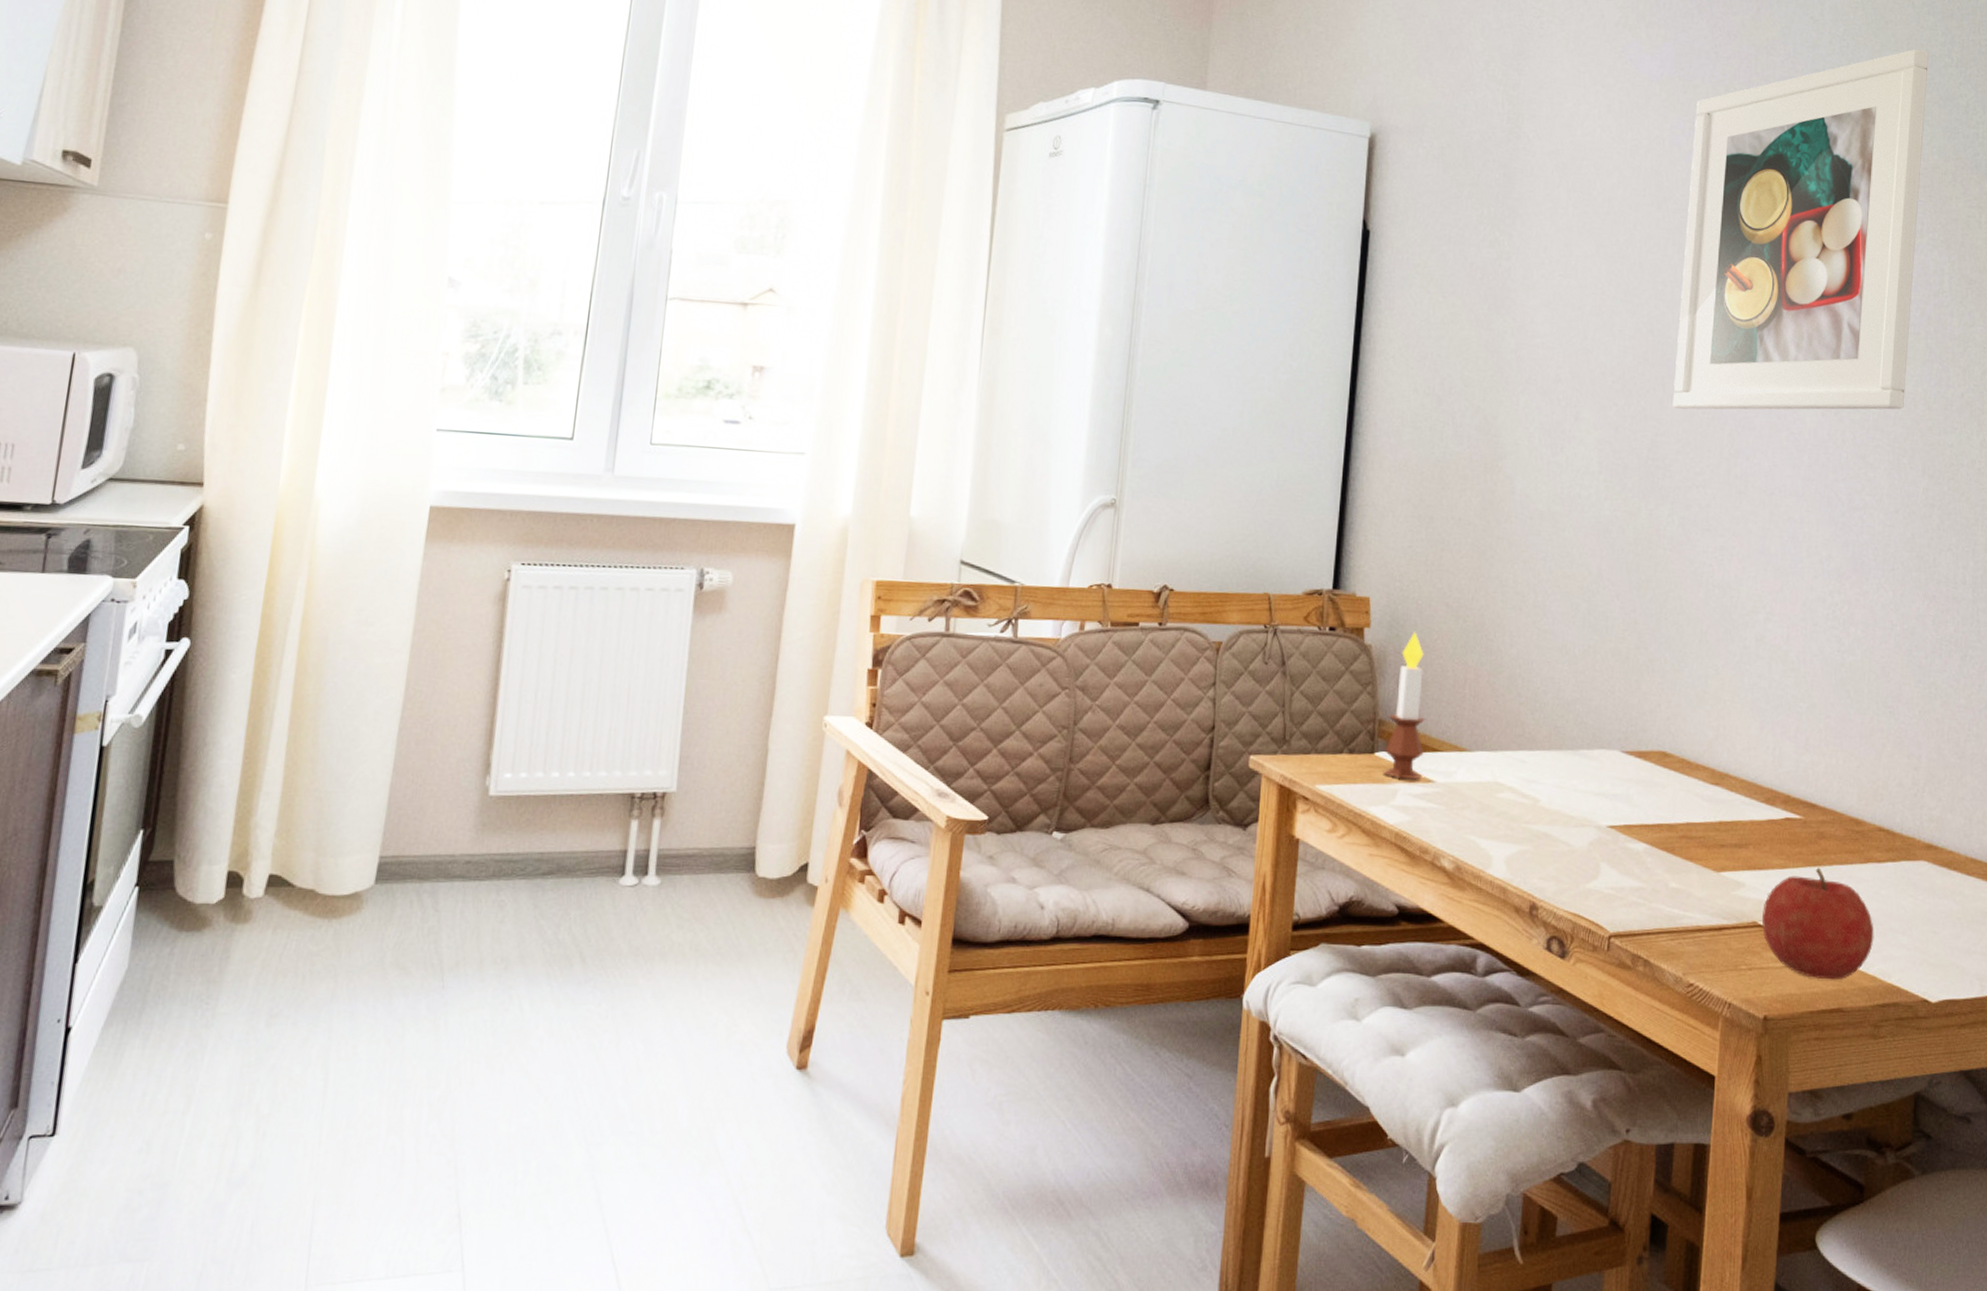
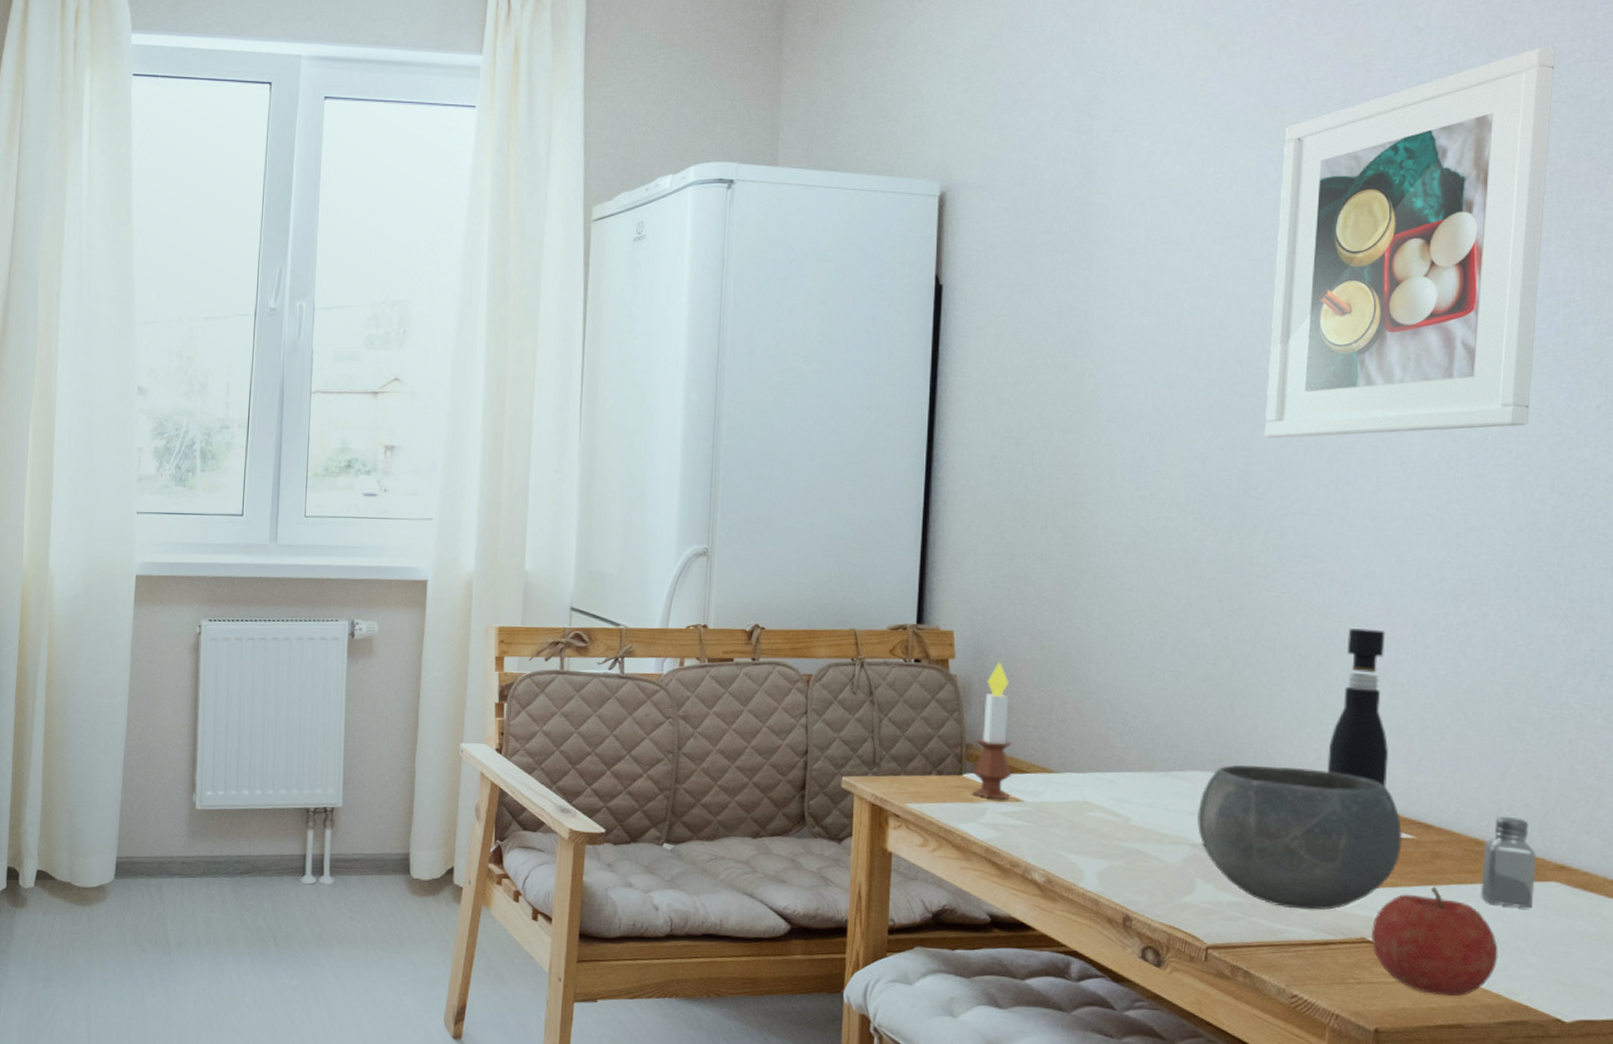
bowl: none [1603,743,1792,895] -> present [1198,765,1403,911]
pepper grinder: none [1725,604,1780,766] -> present [1328,628,1389,787]
saltshaker: none [1860,795,1908,889] -> present [1481,816,1537,909]

